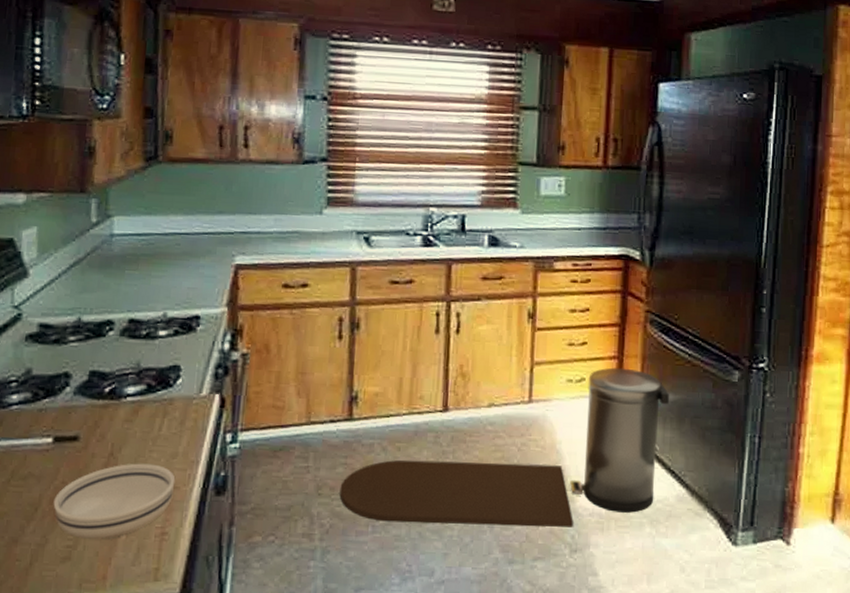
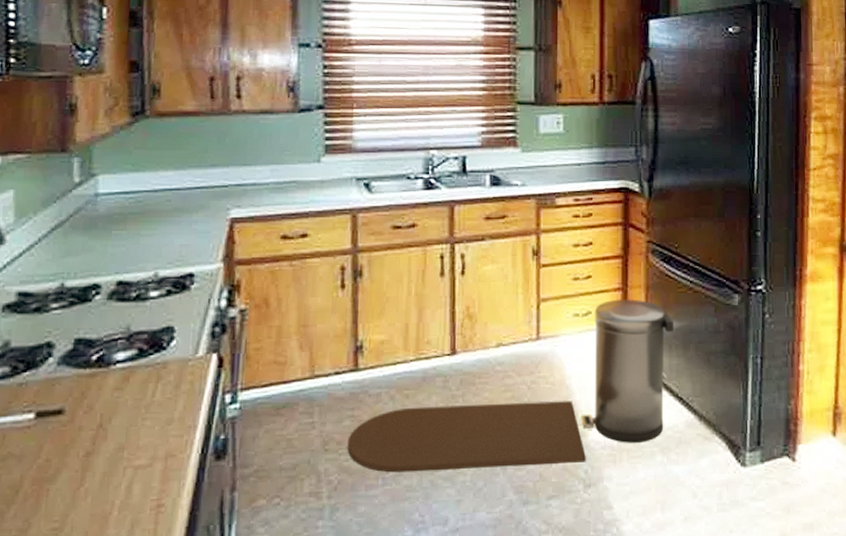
bowl: present [53,463,176,540] -> none [36,432,172,520]

